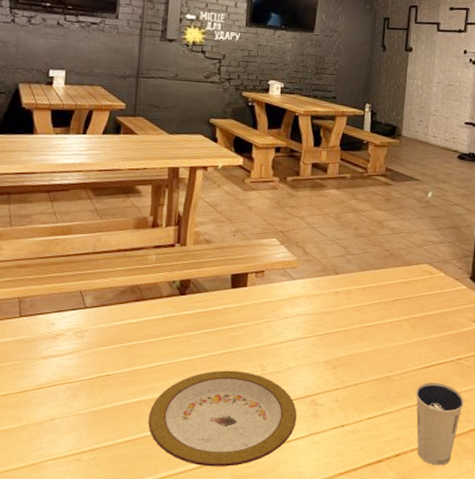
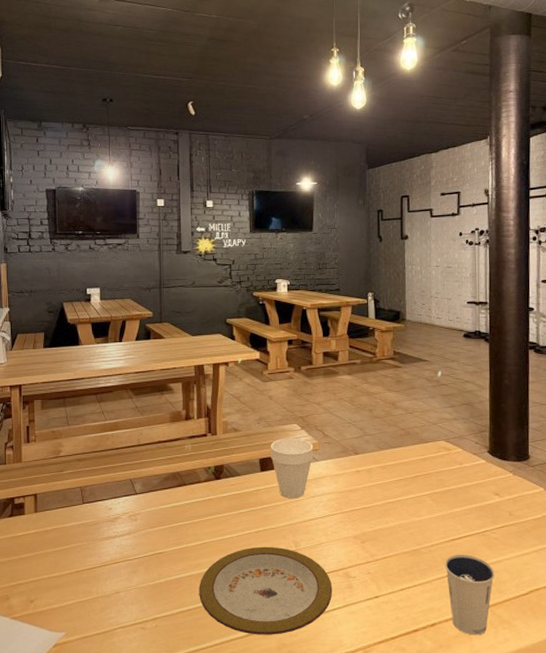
cup: none [244,253,292,319] -> present [270,438,314,499]

